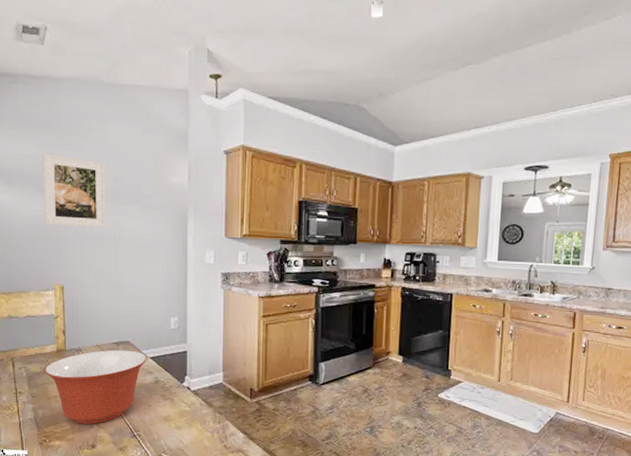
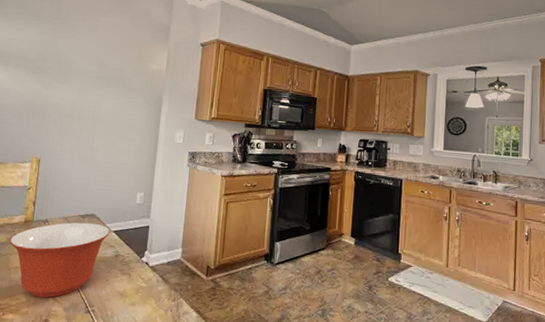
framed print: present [43,153,106,227] -> none [32,39,94,106]

